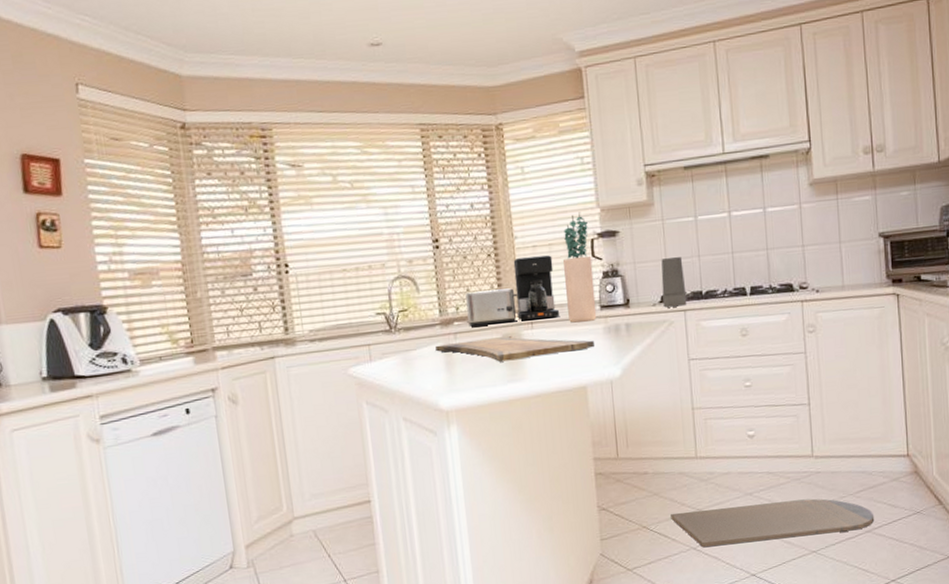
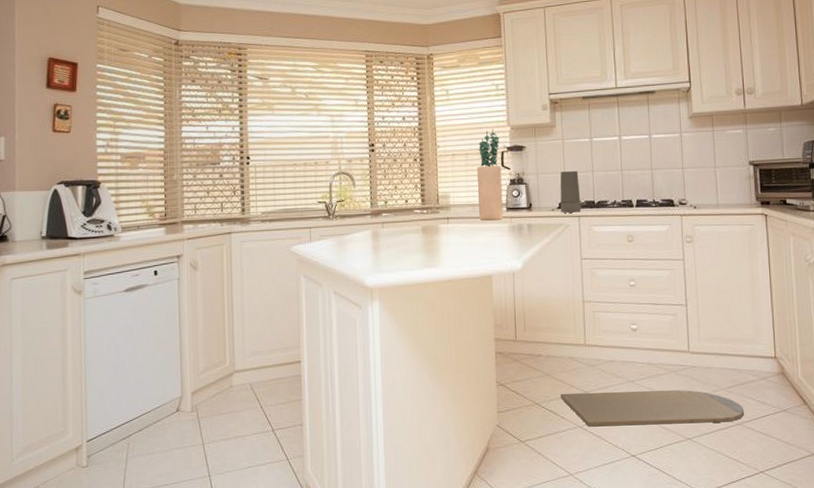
cutting board: present [435,335,596,362] -> none [365,227,501,249]
toaster: present [465,288,518,328] -> none [393,188,437,219]
coffee maker: present [513,255,560,321] -> none [435,163,472,216]

